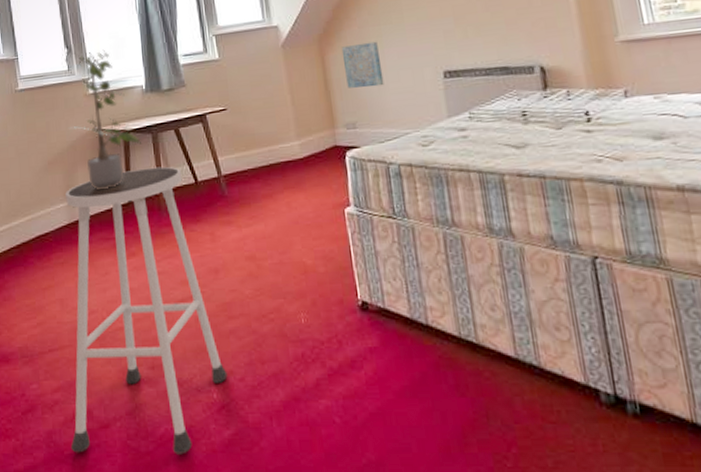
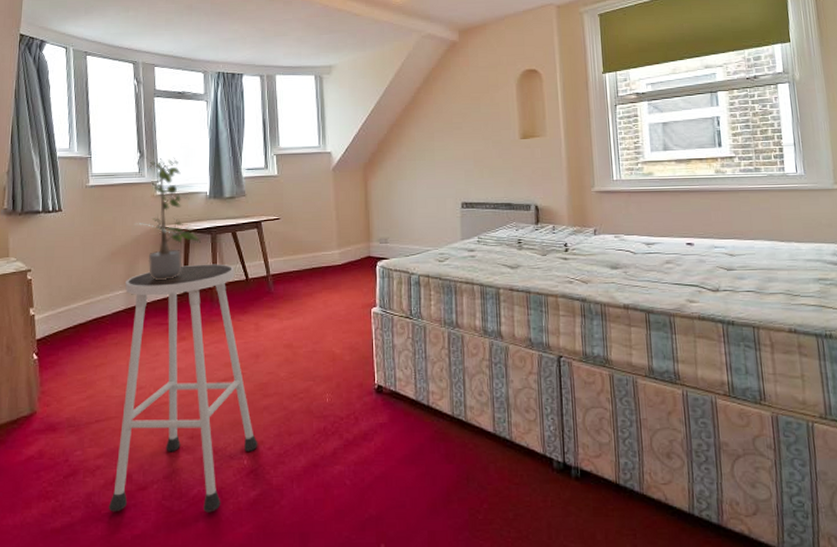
wall art: present [341,41,384,88] -> none [382,173,414,211]

